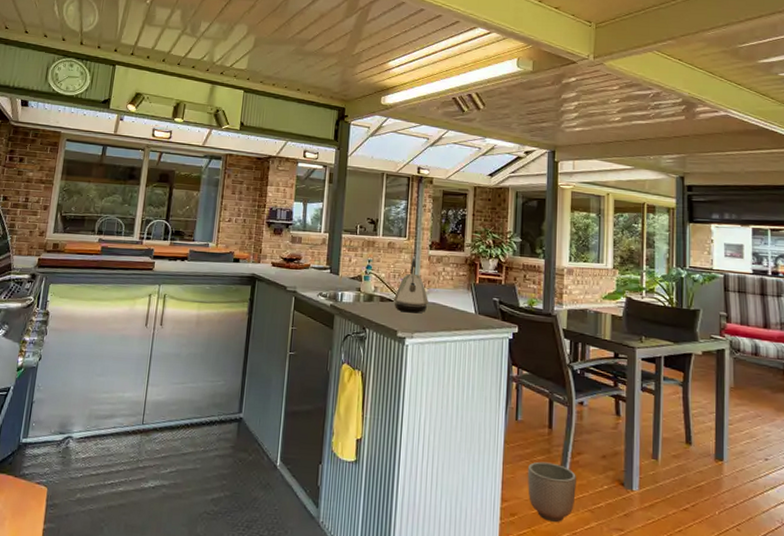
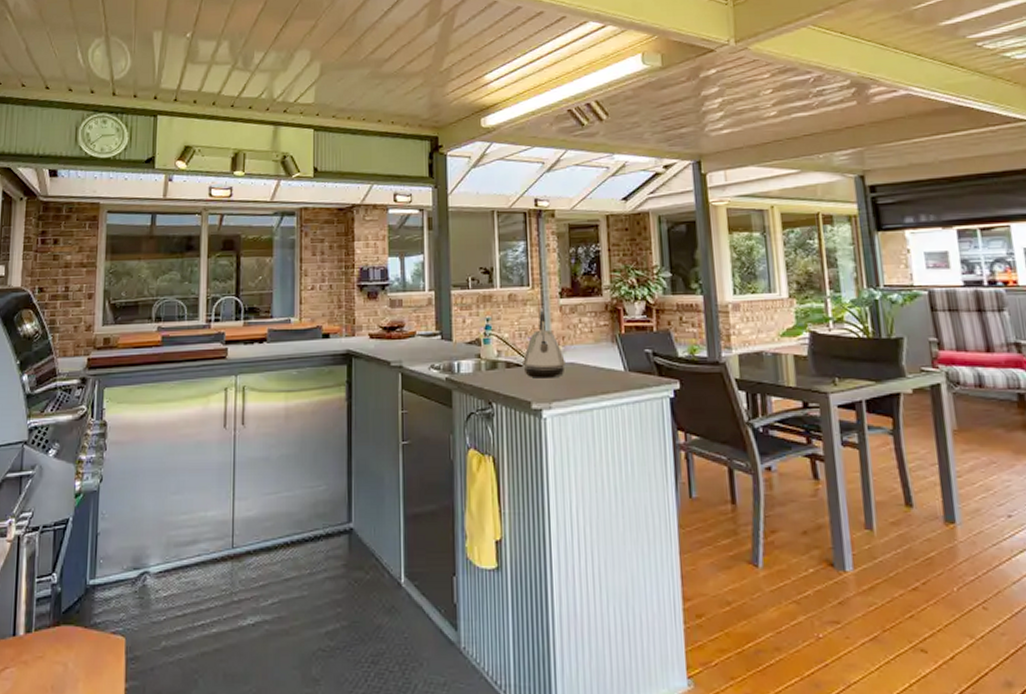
planter: present [527,461,576,522] -> none [710,546,775,620]

